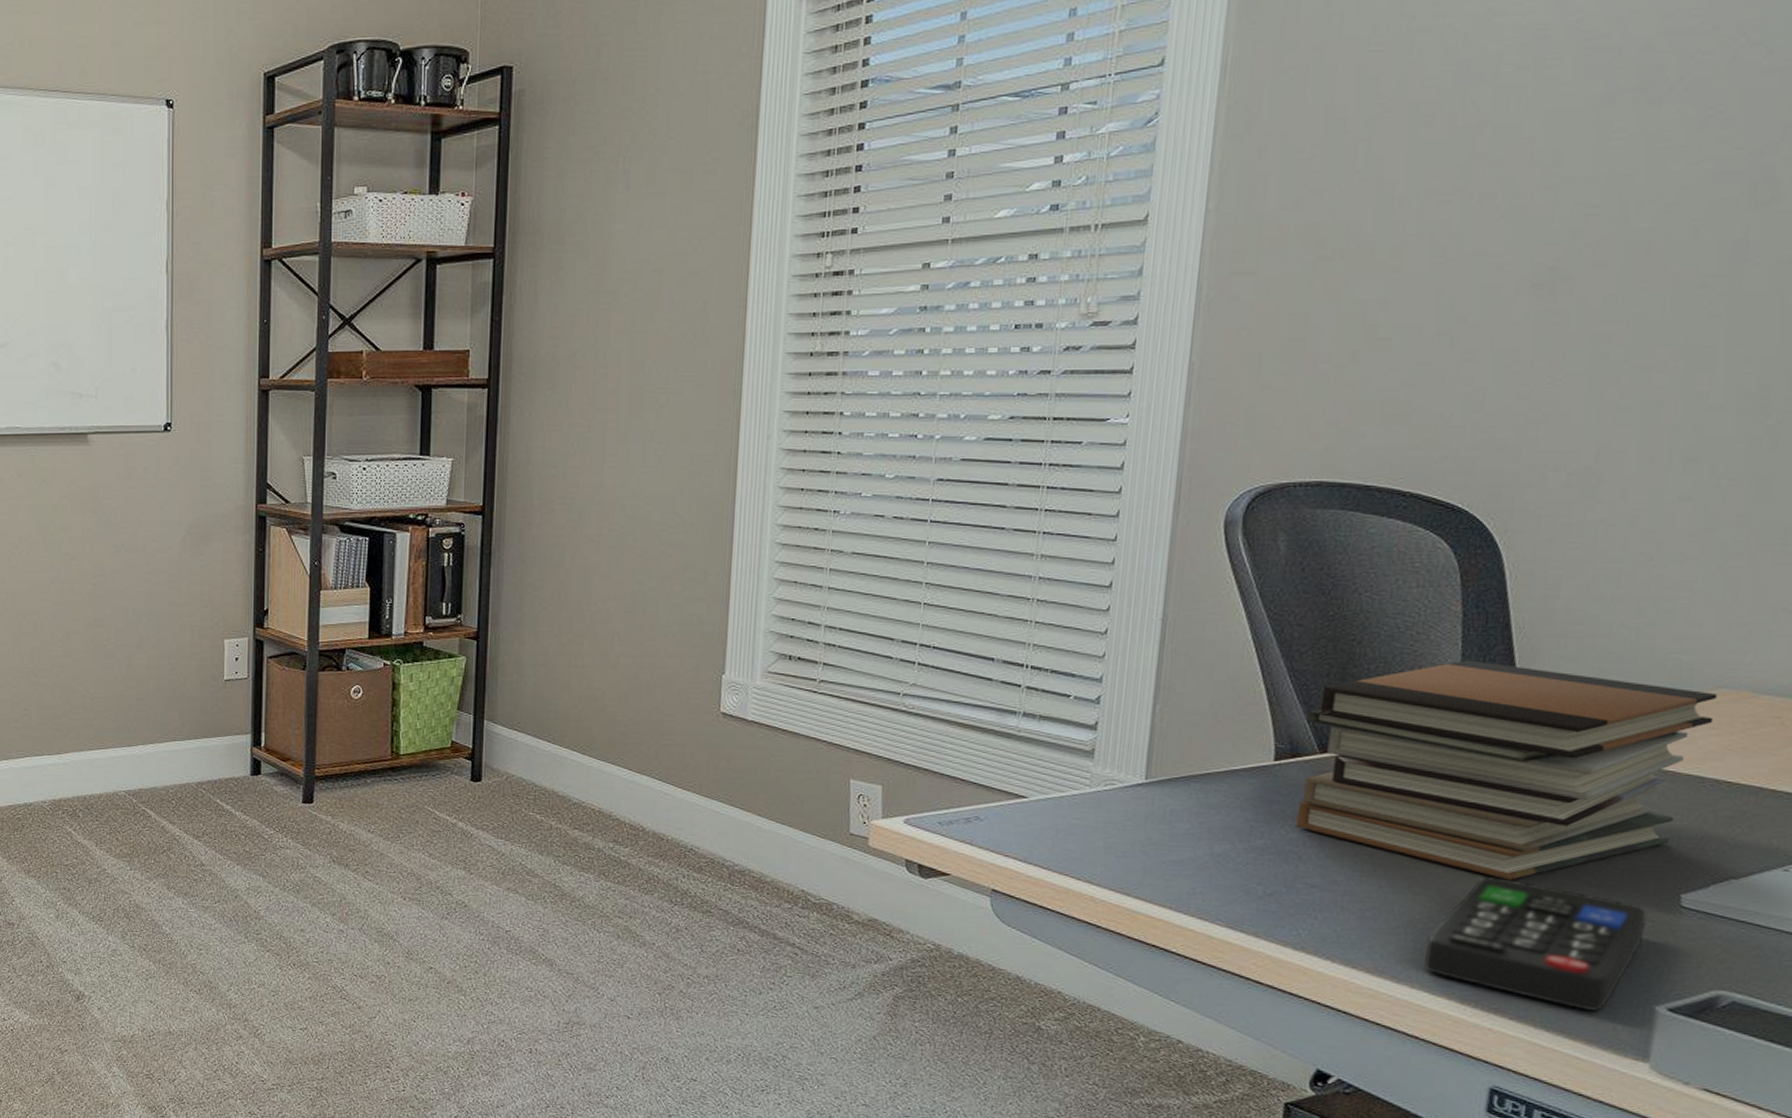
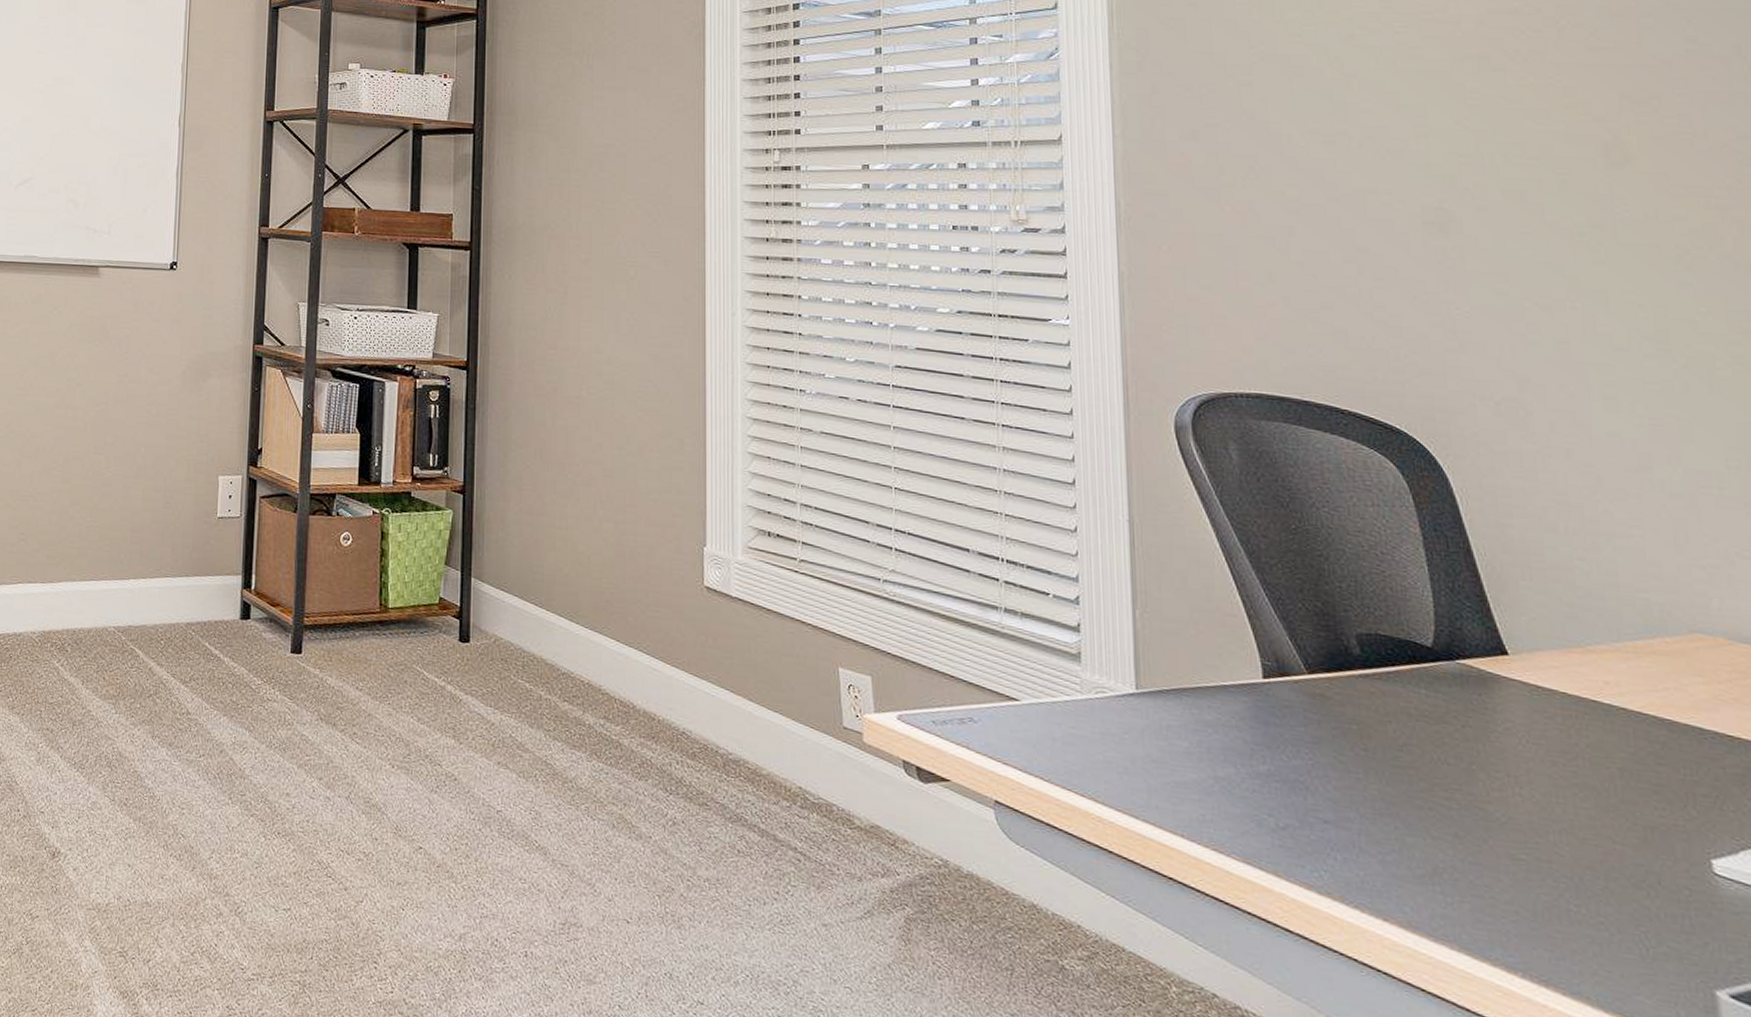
book stack: present [1296,660,1718,880] -> none [1288,584,1697,831]
remote control: present [1424,876,1648,1011] -> none [1456,824,1684,992]

